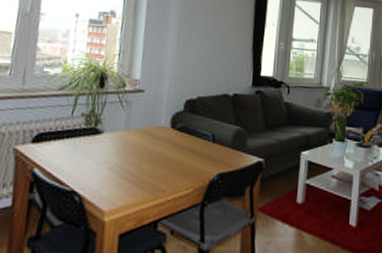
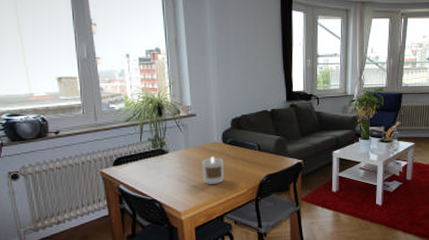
candle: none [140,143,169,179] -> present [202,157,224,184]

